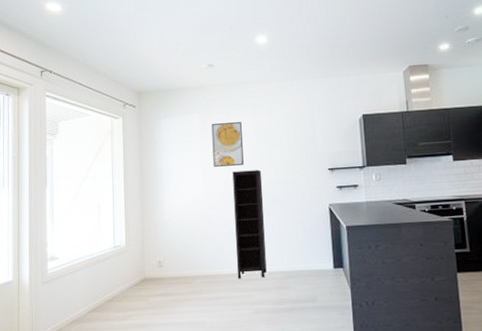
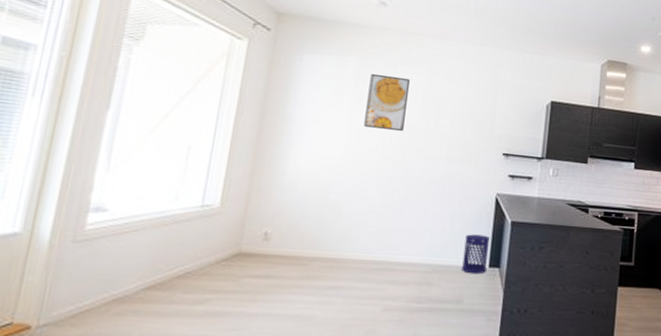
bookcase: present [232,170,267,279] -> none [369,136,424,269]
waste bin: none [309,241,332,276] -> present [462,234,490,275]

